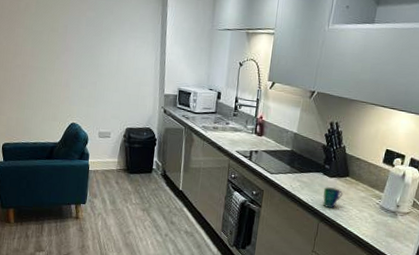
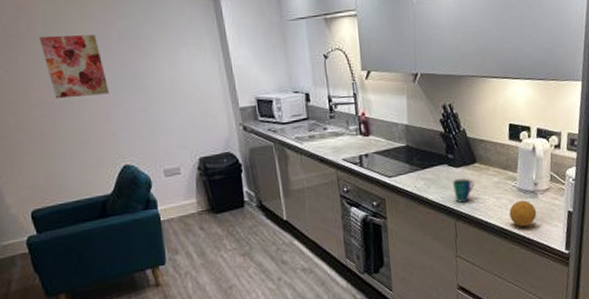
wall art: none [31,14,73,67] -> present [39,35,110,99]
fruit: none [367,217,393,240] -> present [509,200,537,227]

